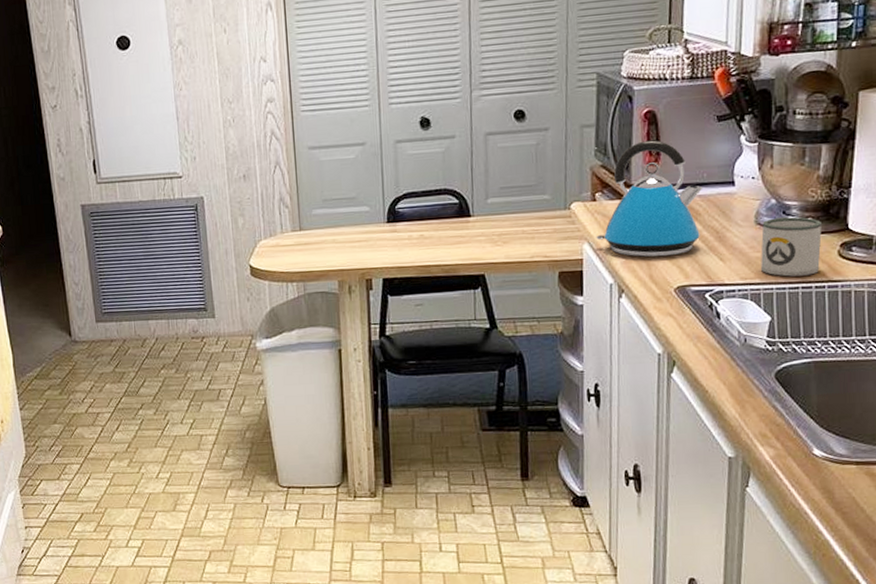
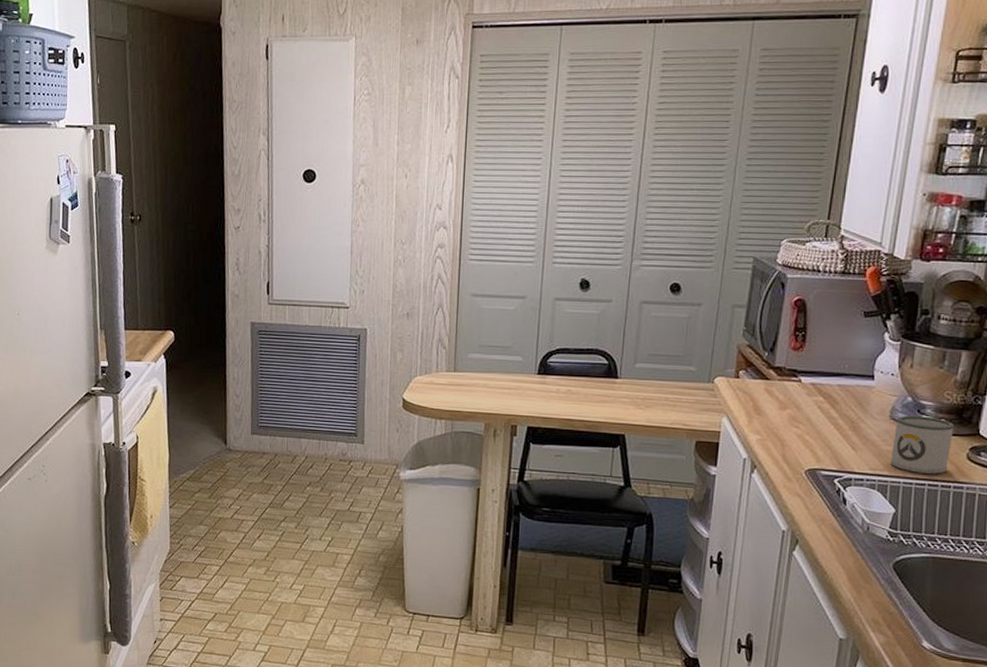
kettle: present [596,140,703,257] -> none [735,327,844,439]

